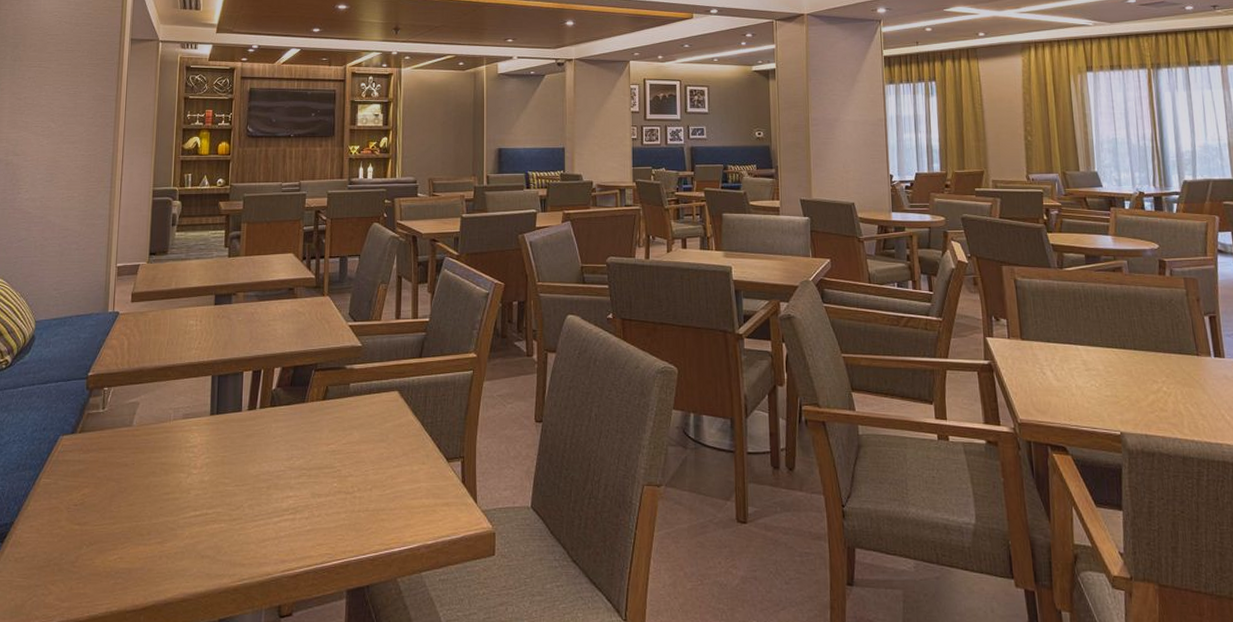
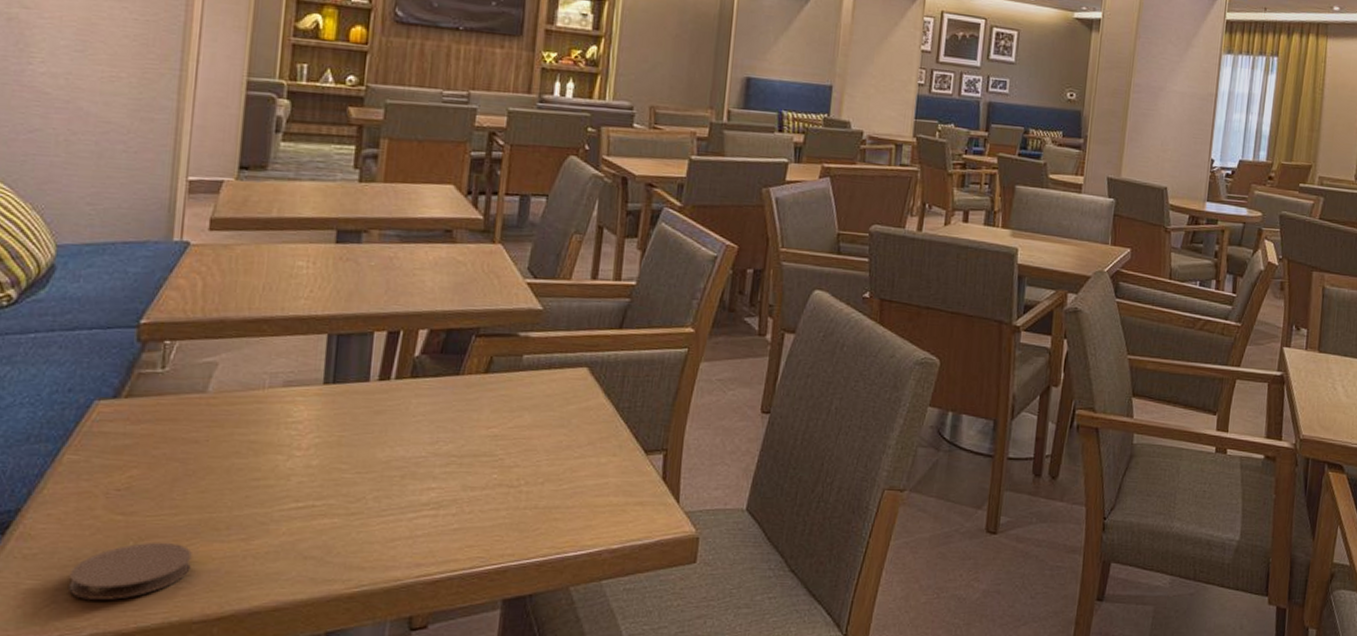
coaster: none [43,546,125,593] -> present [67,542,192,600]

